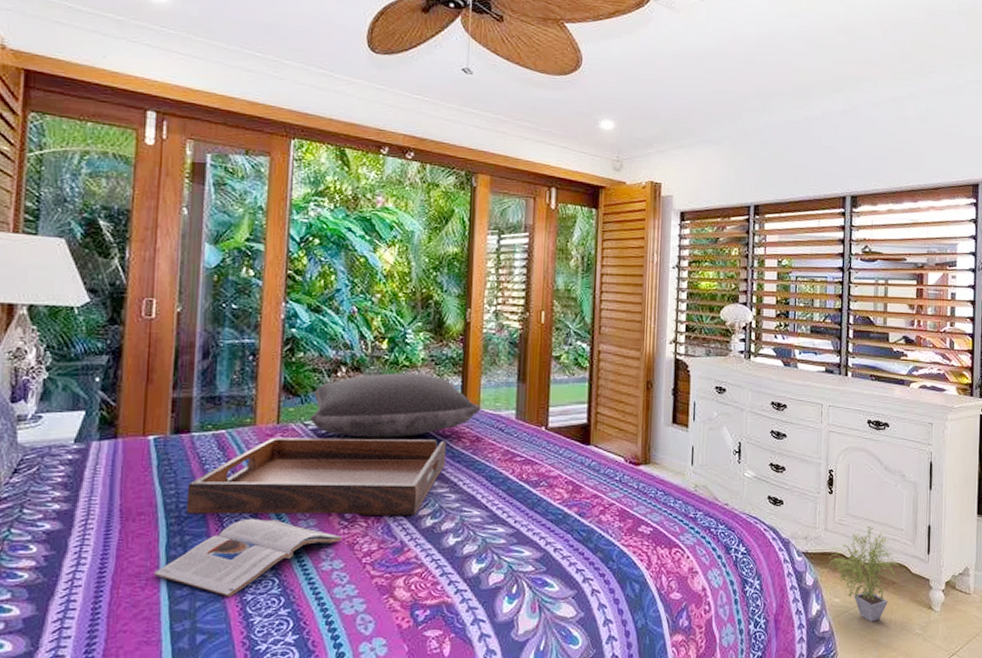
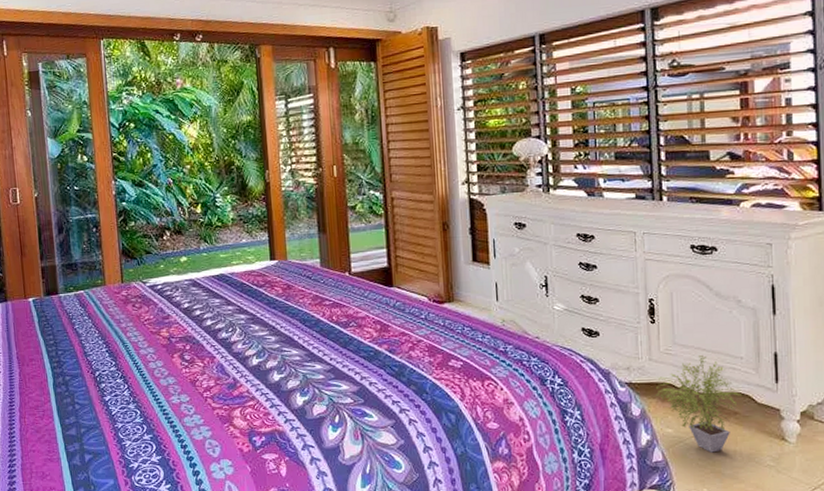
magazine: present [154,518,342,598] -> none [48,361,185,426]
serving tray: present [186,438,447,516] -> none [62,289,263,360]
pillow: present [310,373,481,438] -> none [146,232,289,291]

